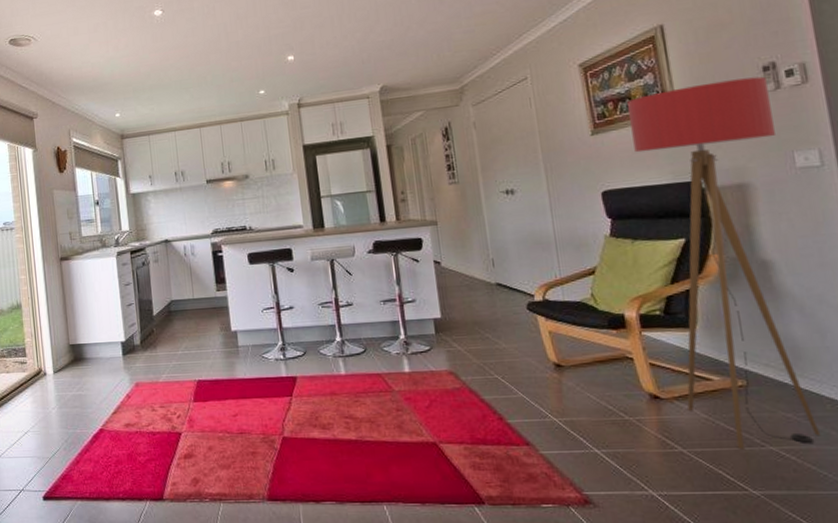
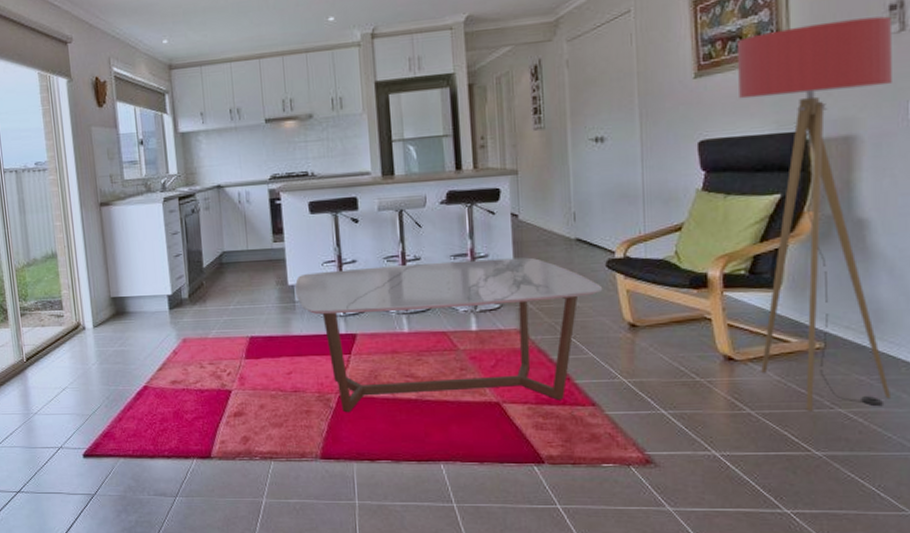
coffee table: none [237,301,526,454] -> present [294,257,603,413]

